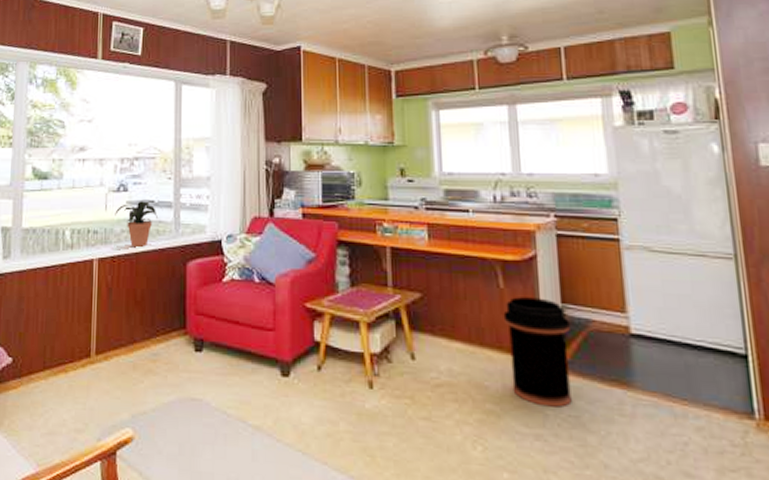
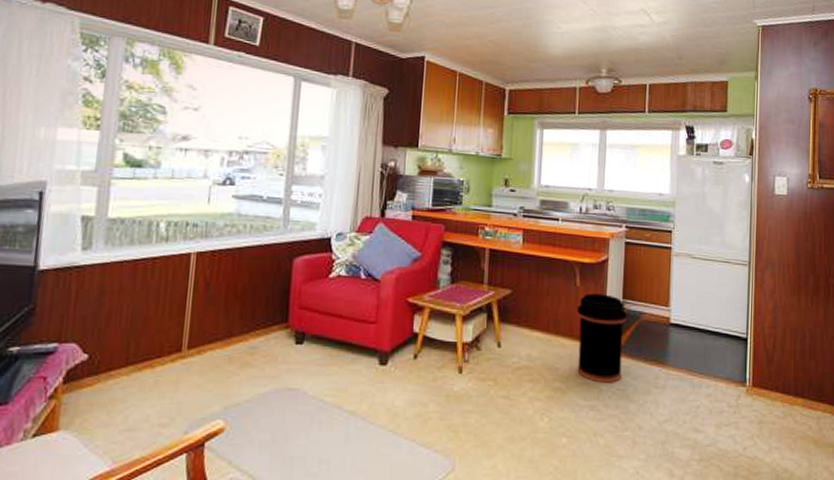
potted plant: present [115,201,162,248] -> none [218,195,271,243]

